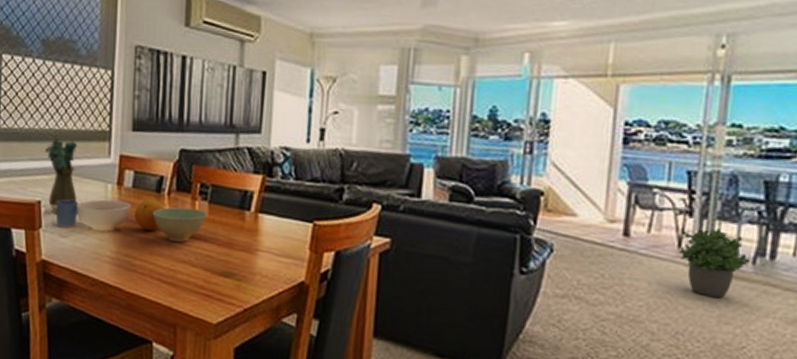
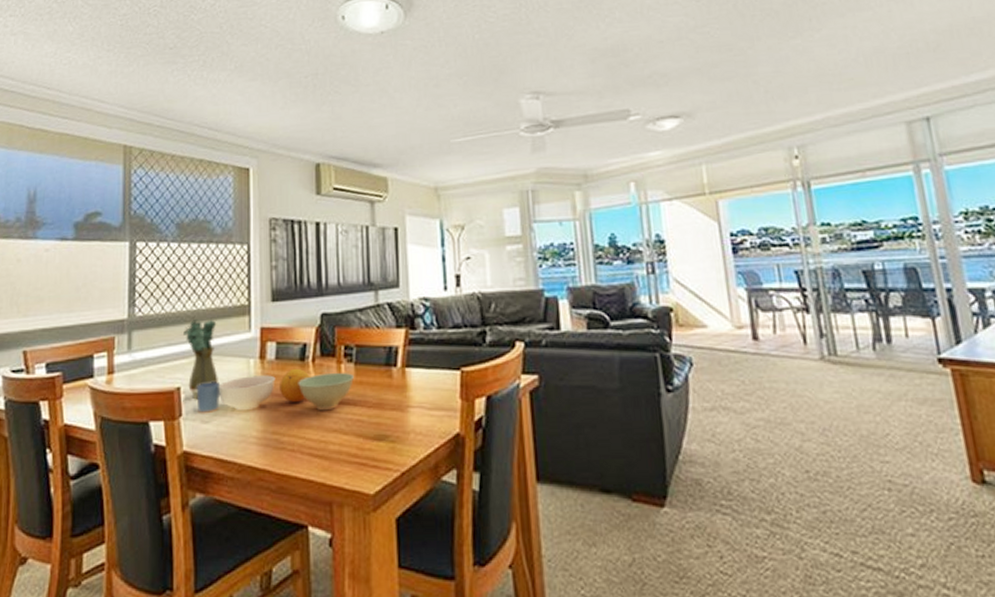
potted plant: present [678,229,751,299] -> none [804,321,871,389]

